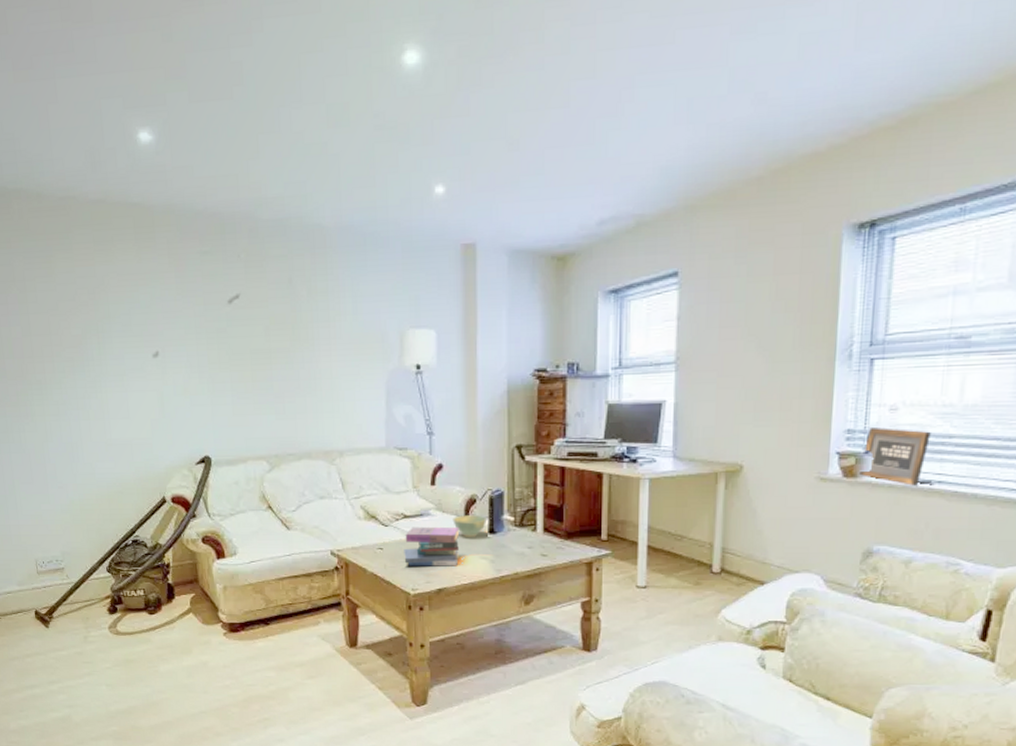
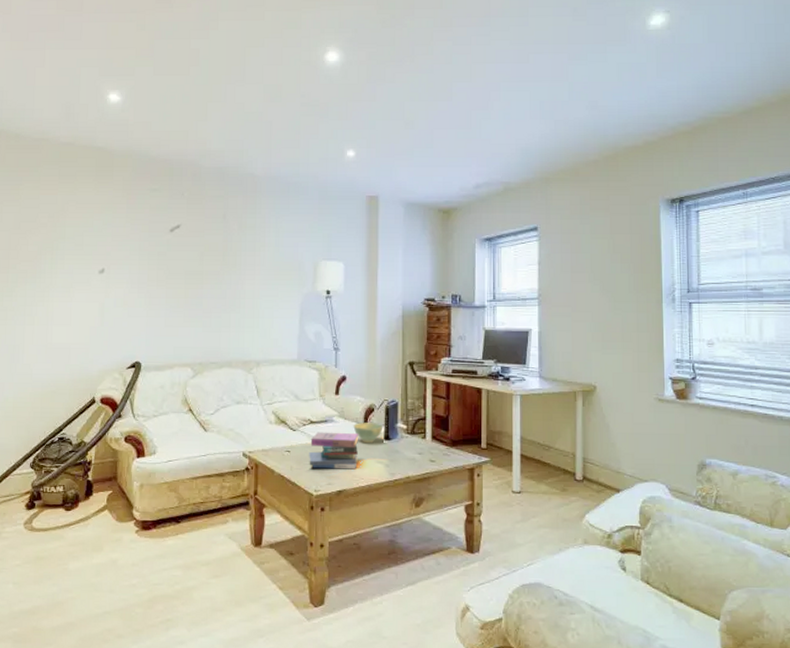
picture frame: present [858,427,931,487] -> none [688,358,741,409]

